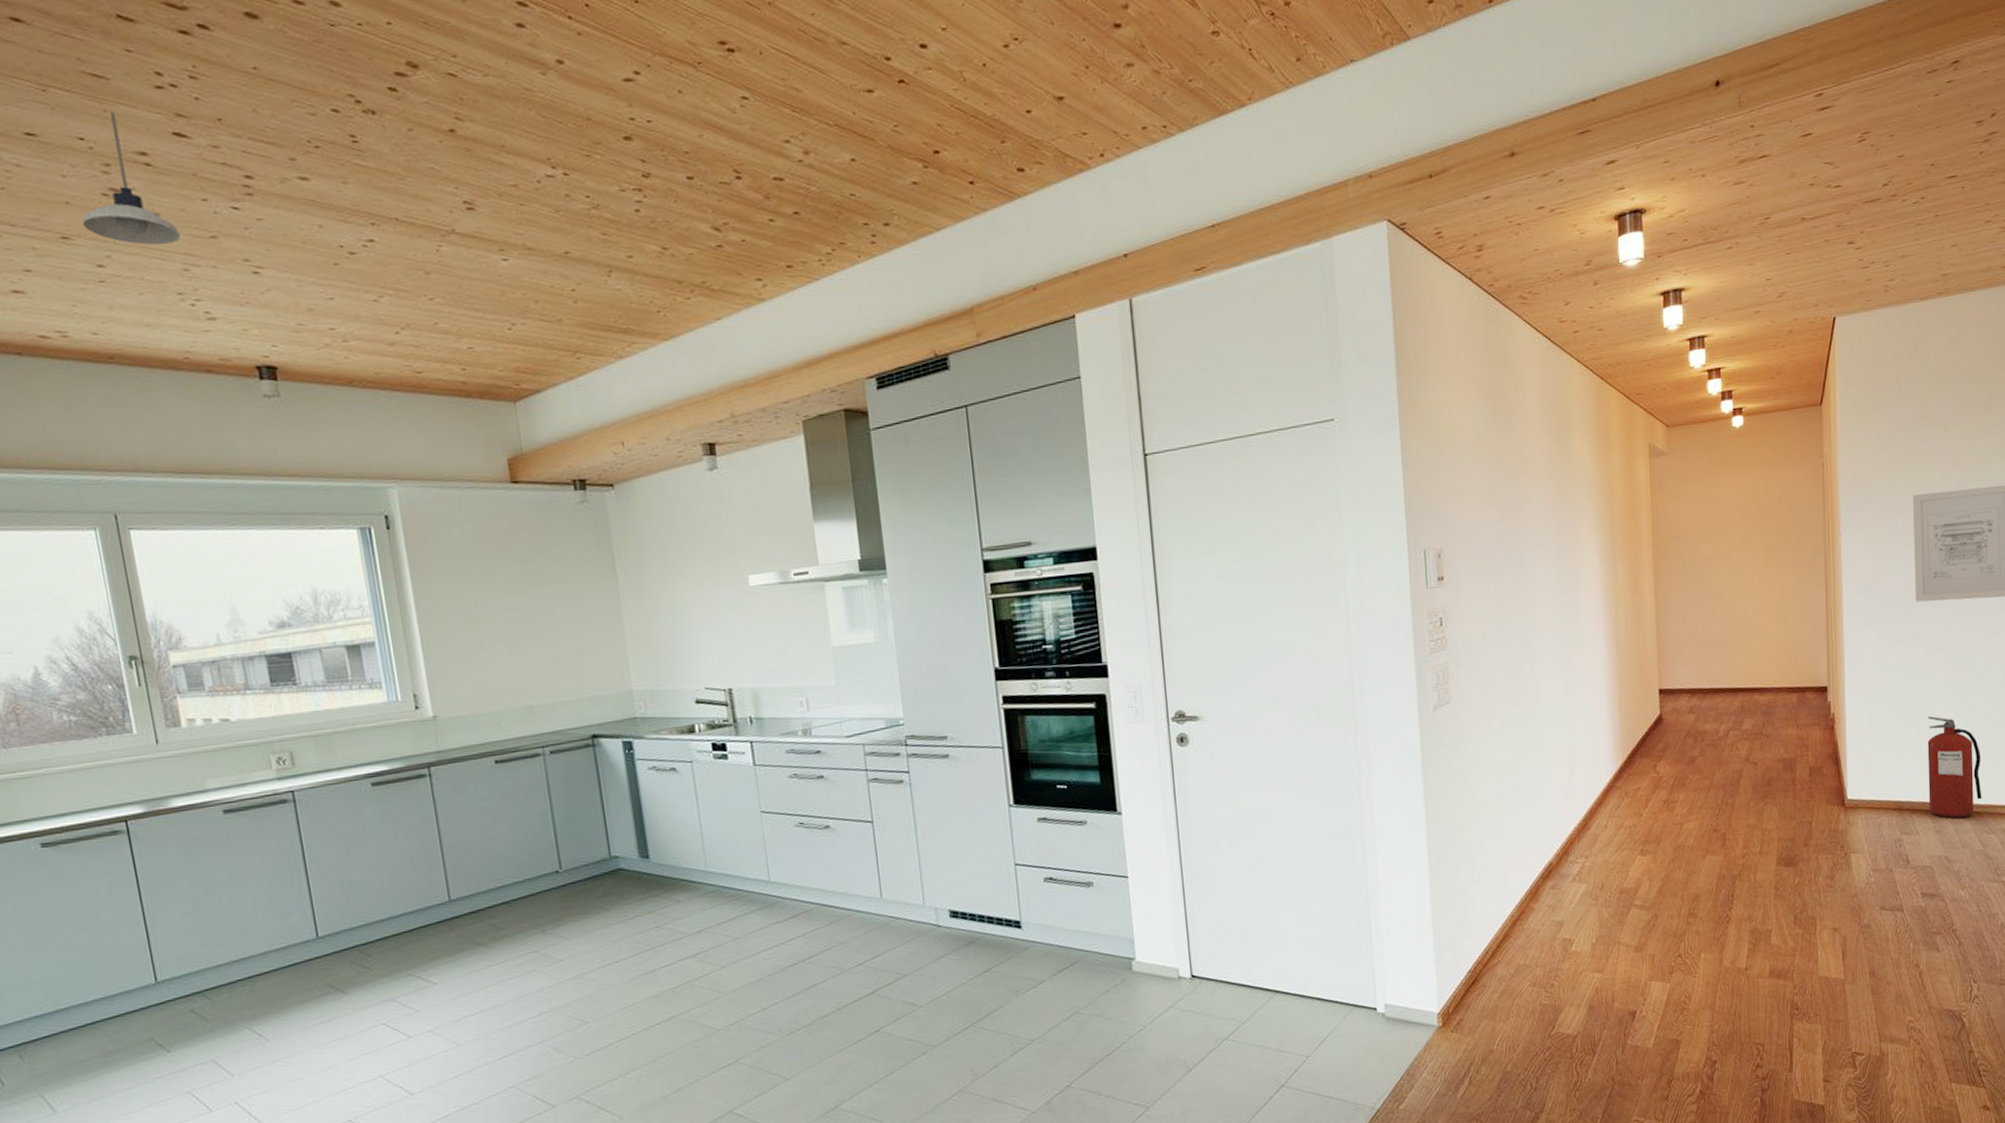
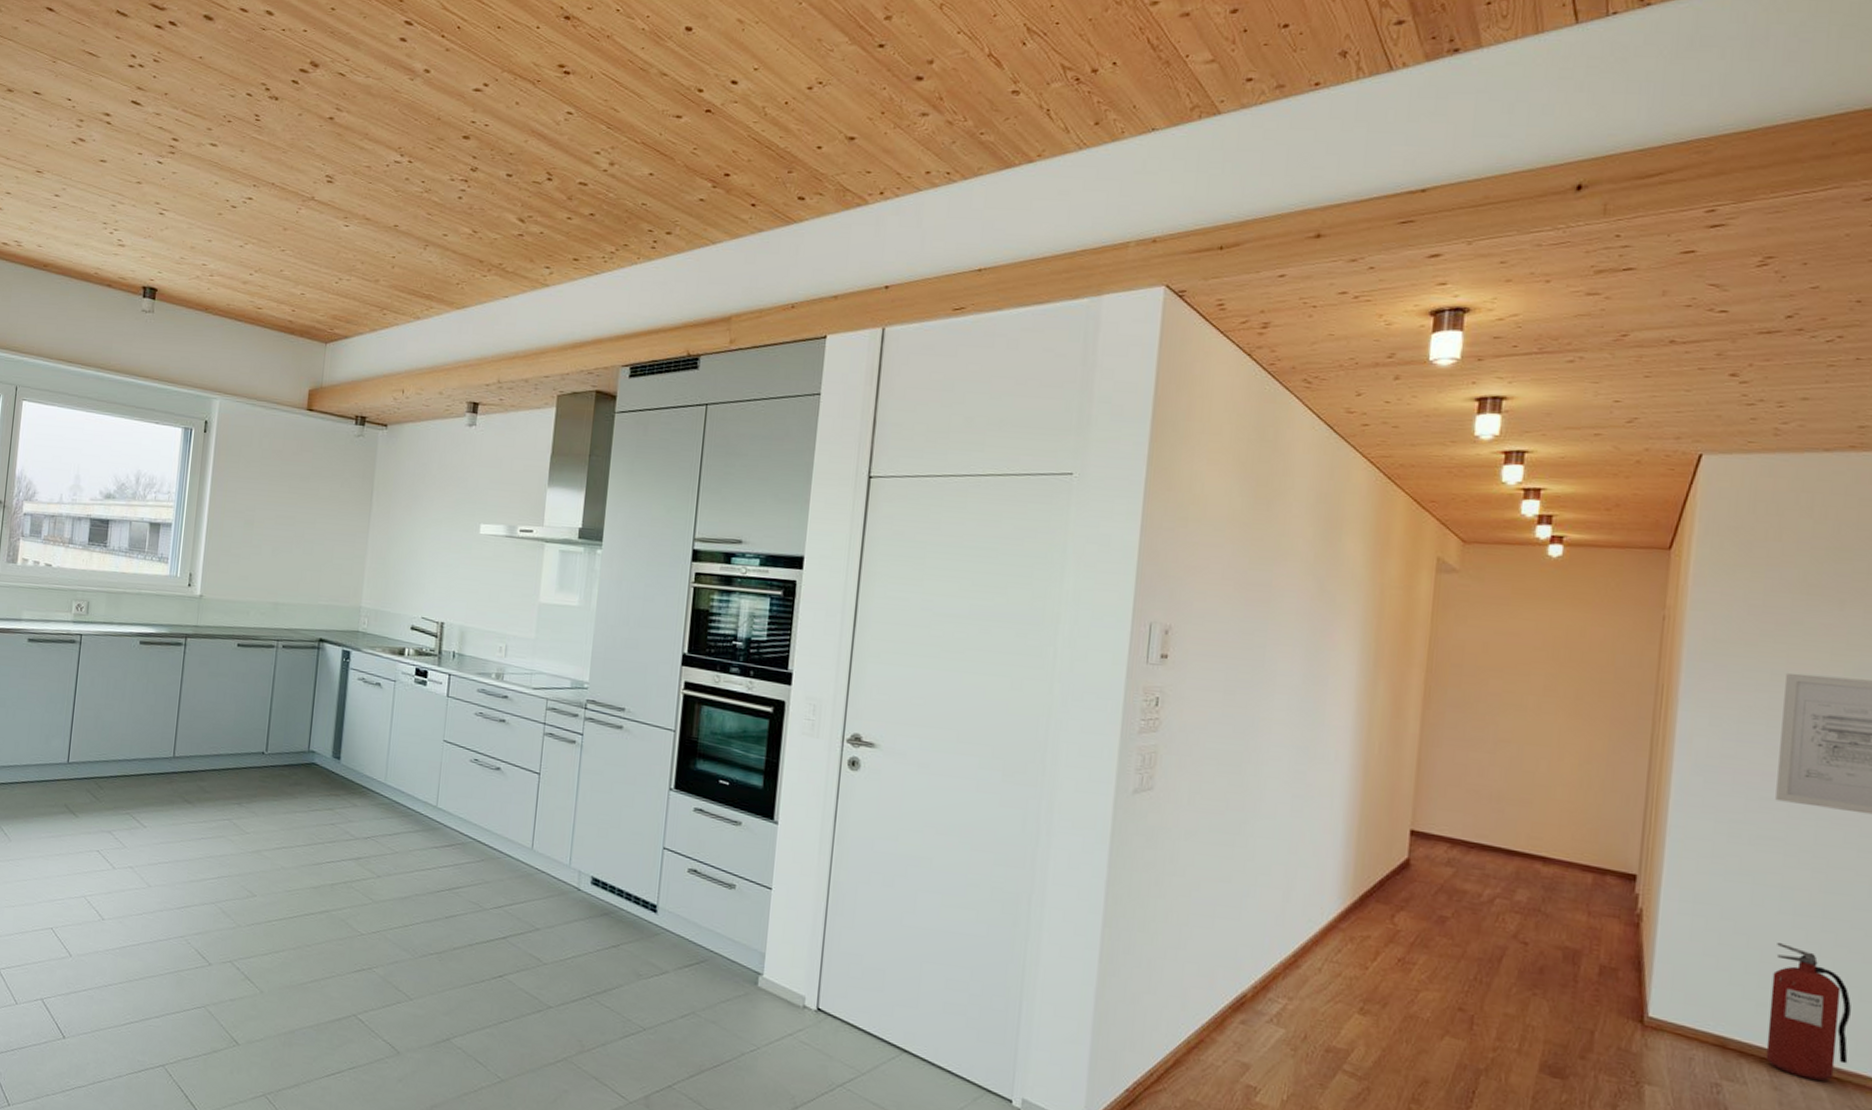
pendant light: present [81,111,181,246] -> none [53,81,117,185]

